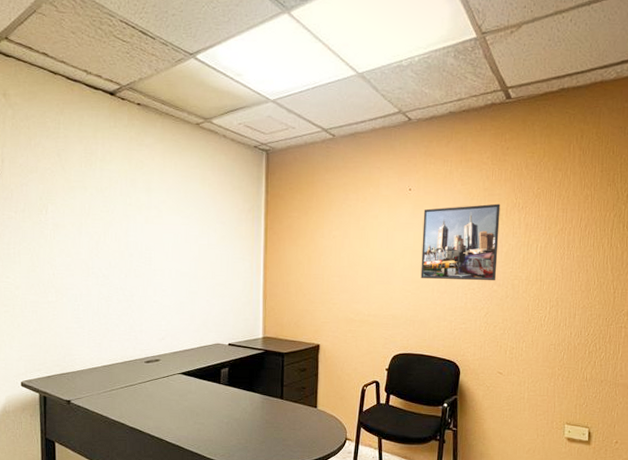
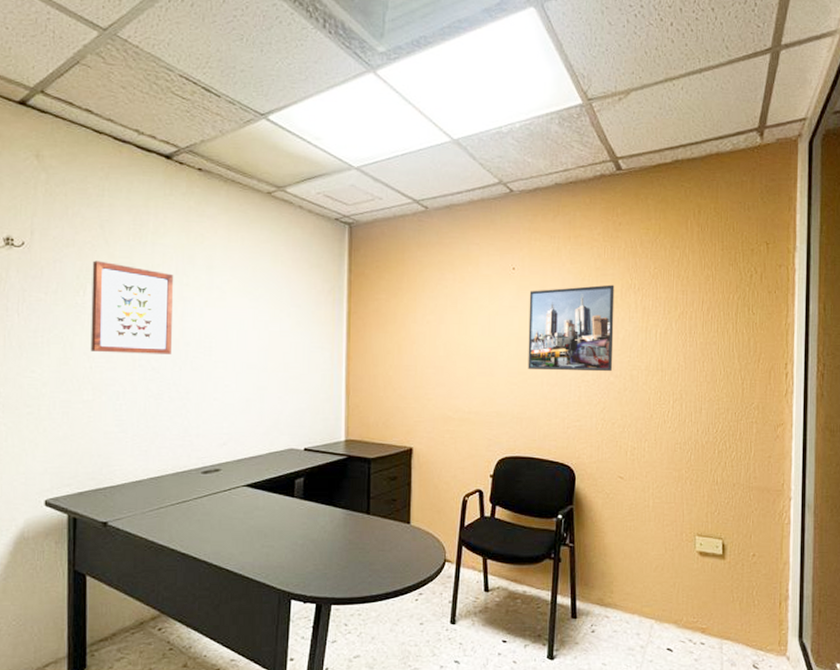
wall art: none [52,184,119,264] -> present [90,260,174,354]

